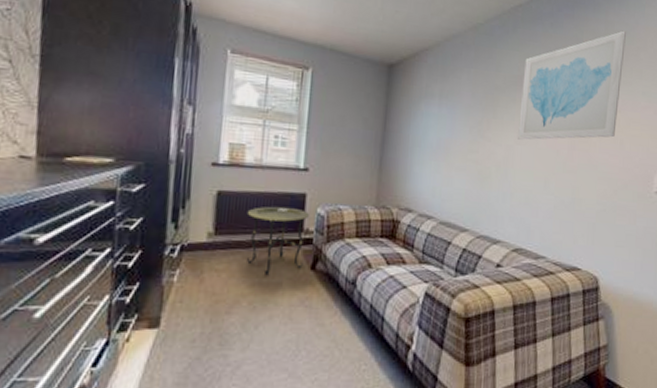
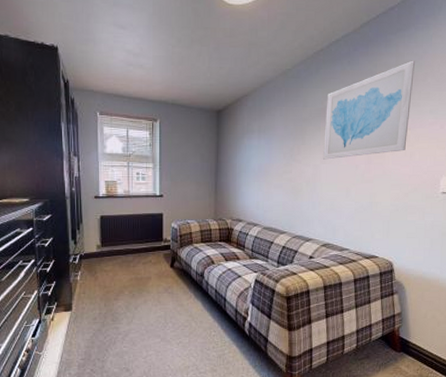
side table: present [246,206,310,276] -> none [122,224,167,273]

